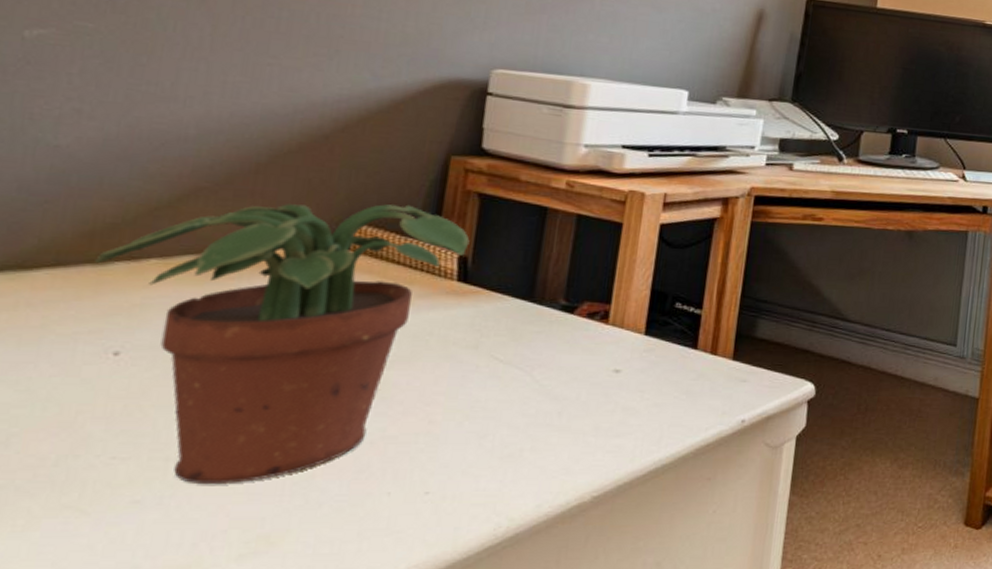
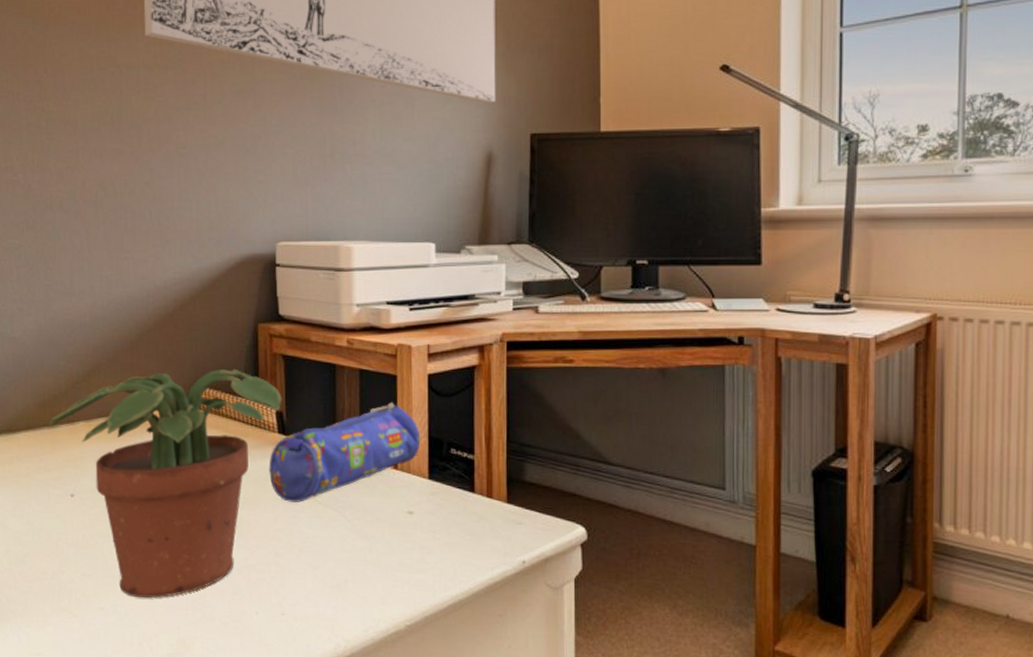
pencil case: none [436,252,642,361] -> present [269,402,421,502]

